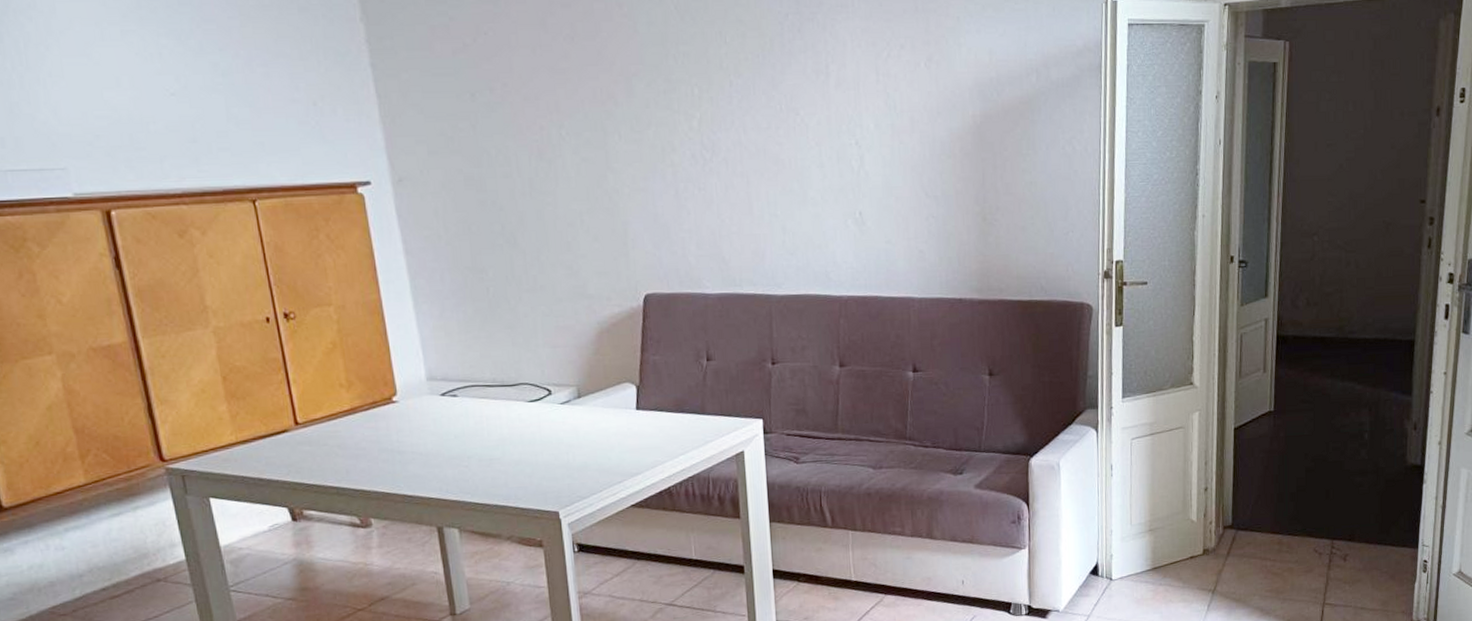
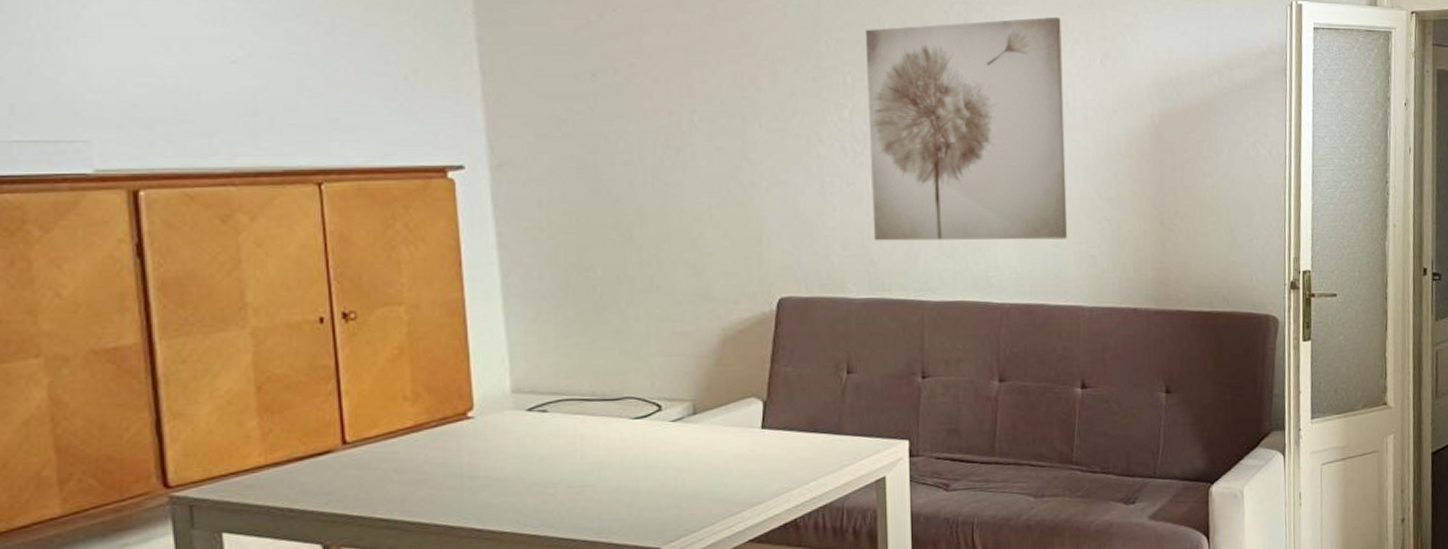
wall art: none [708,23,897,241] -> present [865,16,1067,241]

